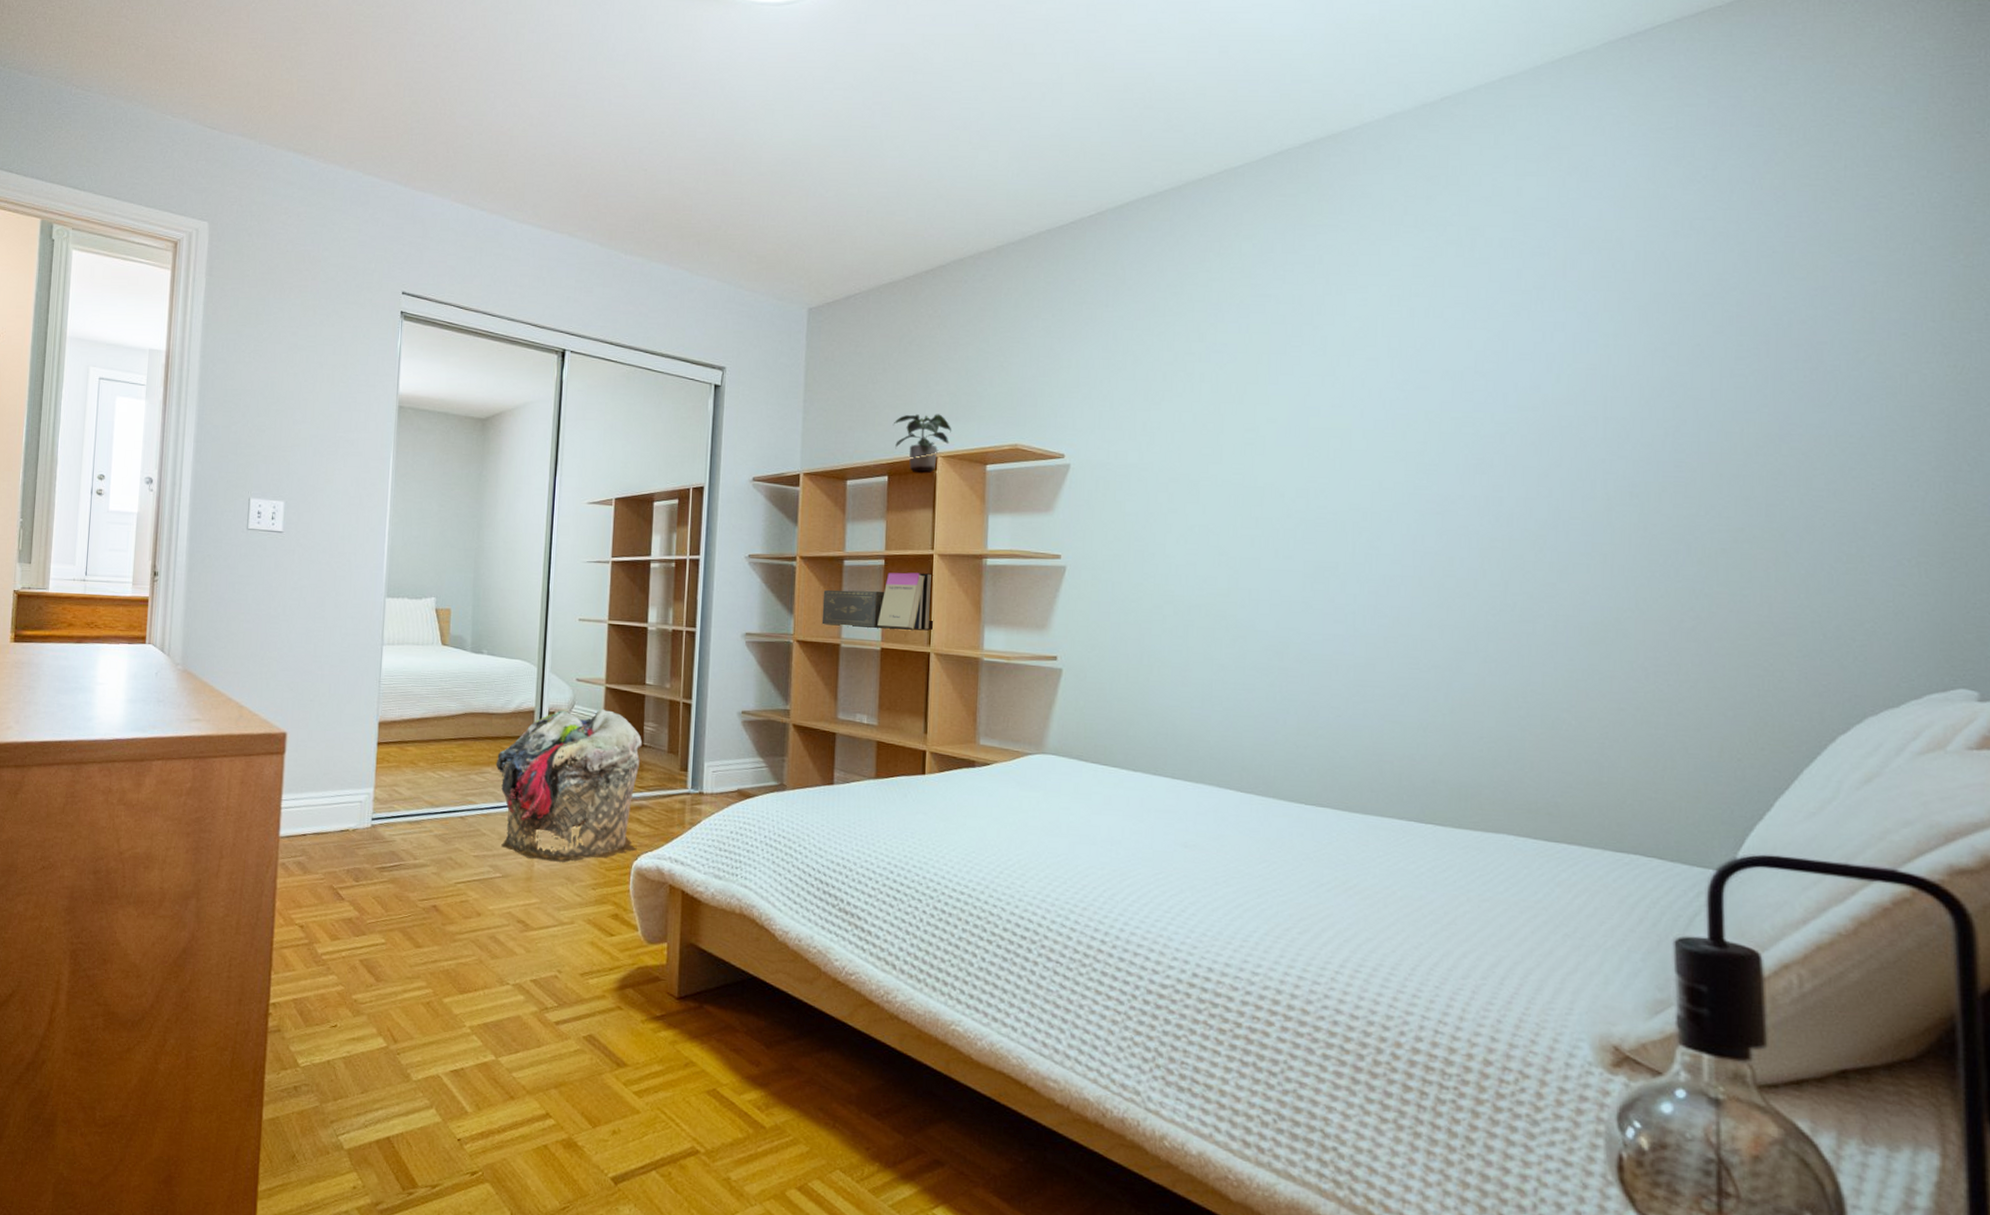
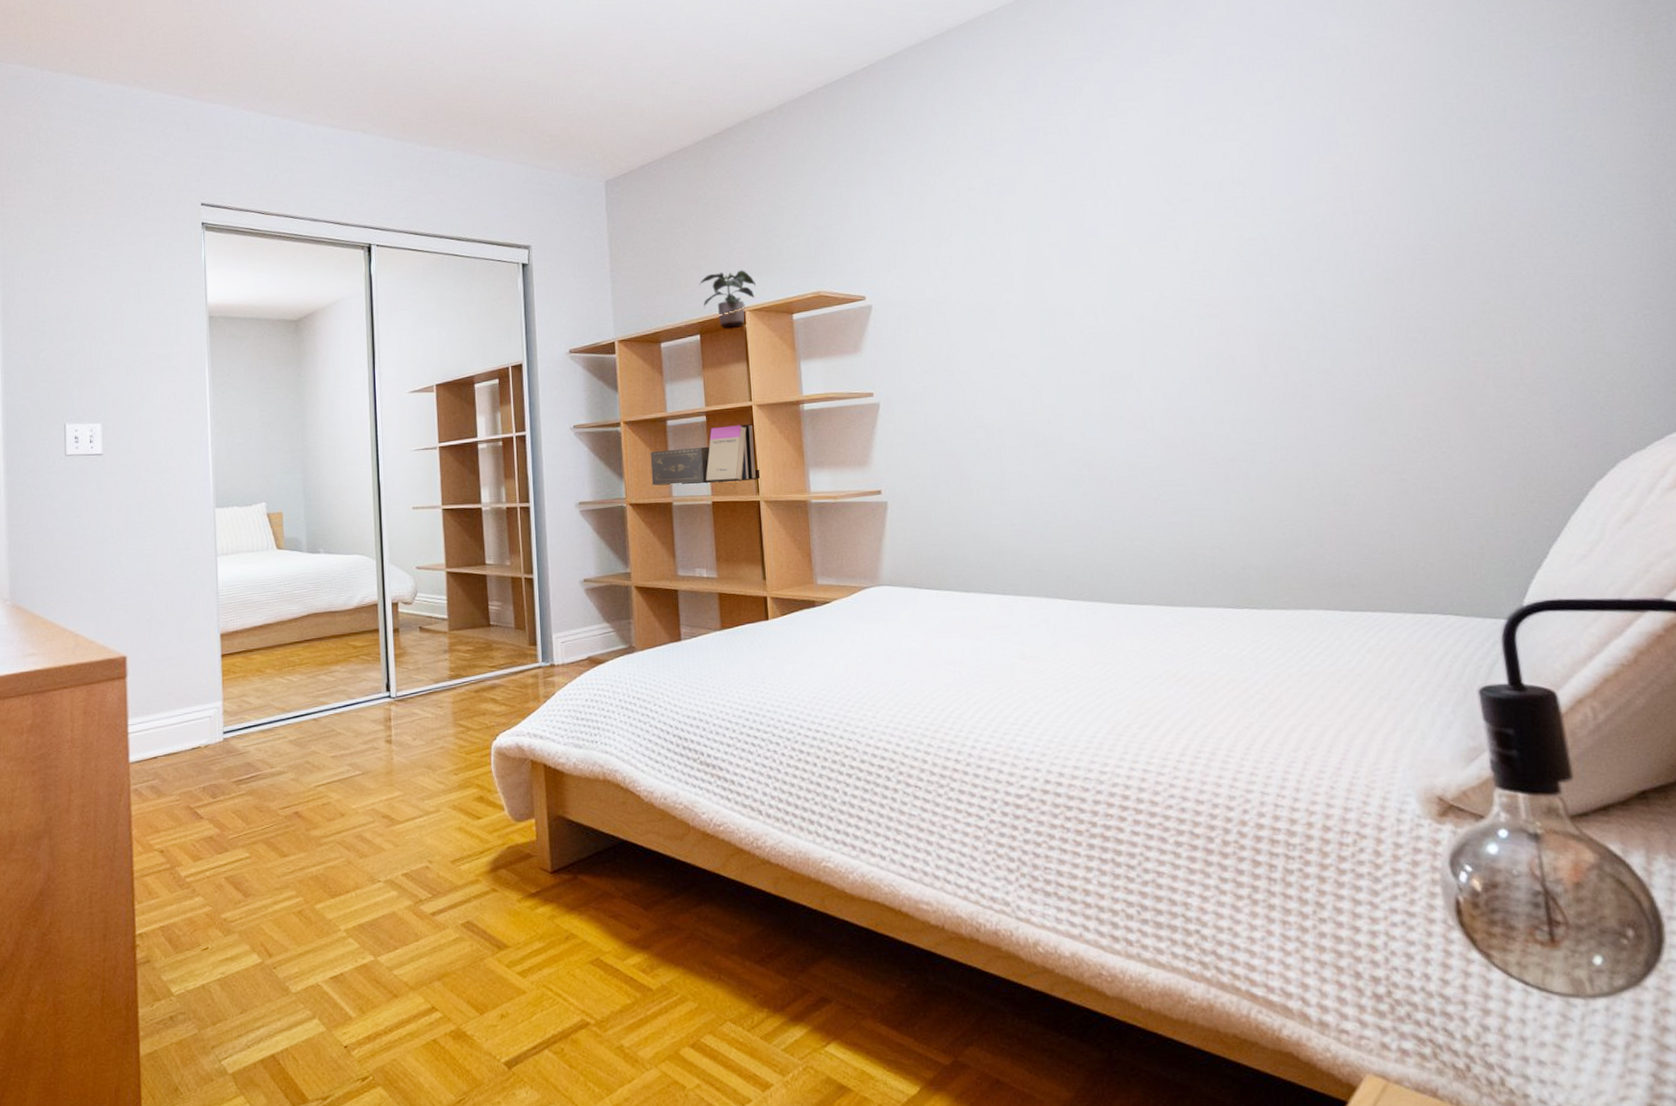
laundry basket: present [496,708,643,863] -> none [344,593,496,753]

